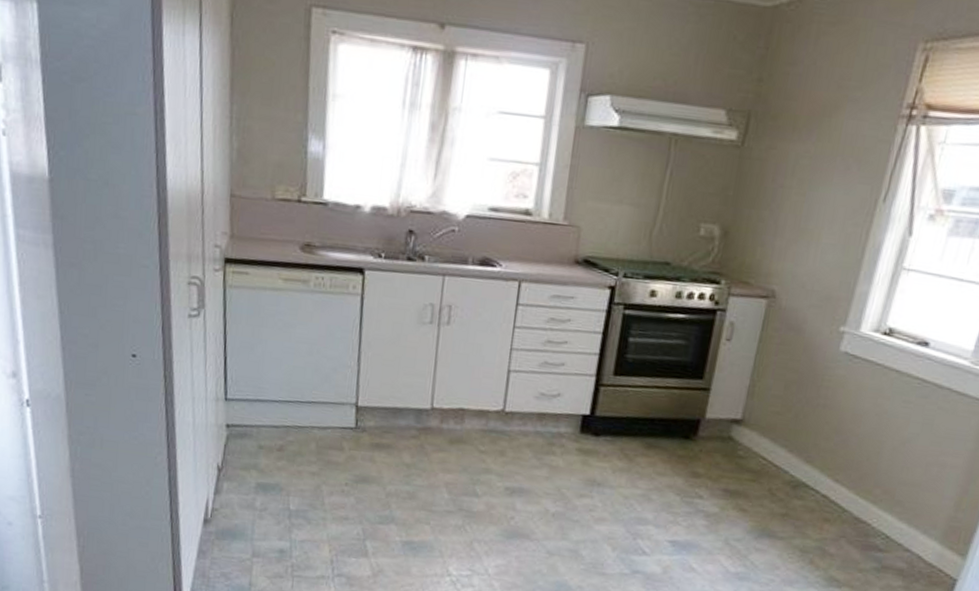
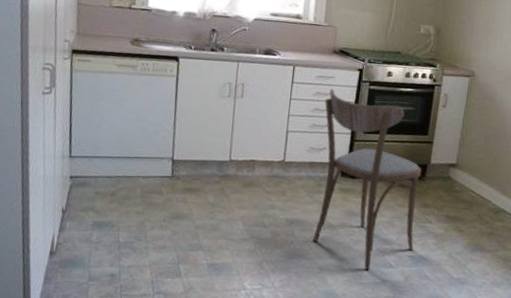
dining chair: none [540,313,693,558] -> present [313,88,422,271]

